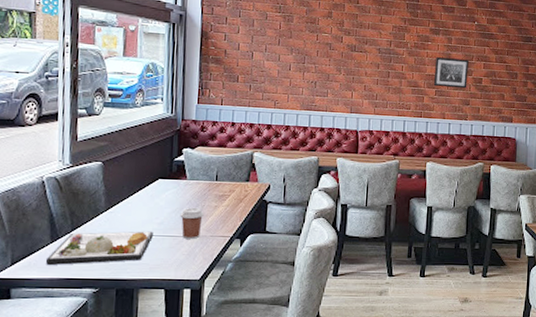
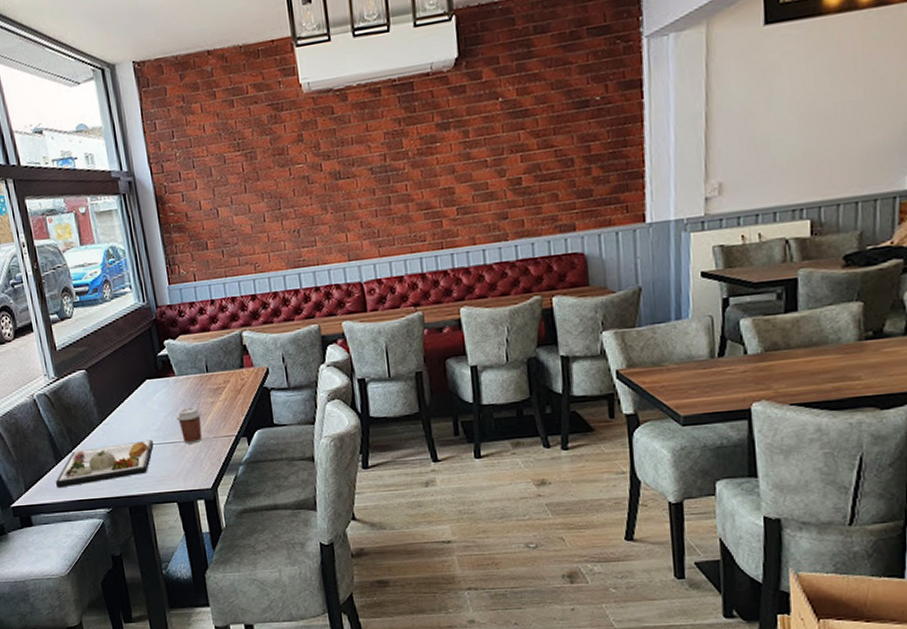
wall art: present [433,57,470,89] -> none [450,155,501,203]

